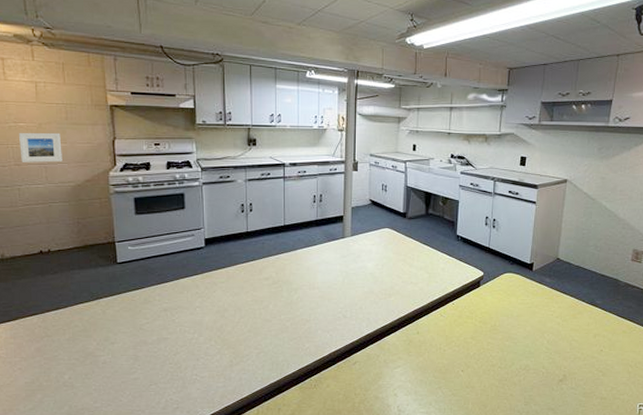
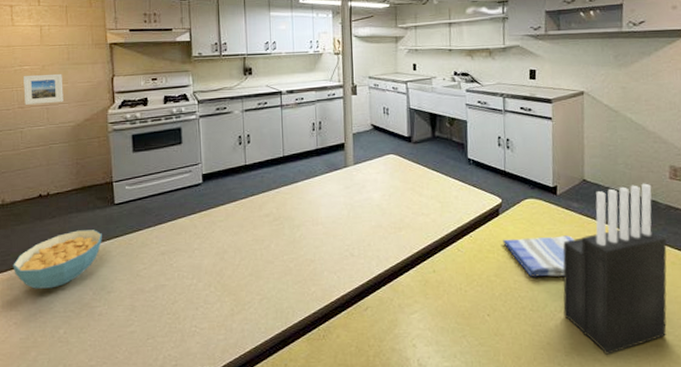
cereal bowl: none [15,286,105,339] -> present [13,230,102,289]
dish towel: none [481,306,543,340] -> present [503,235,574,277]
knife block: none [527,263,621,405] -> present [563,183,667,355]

